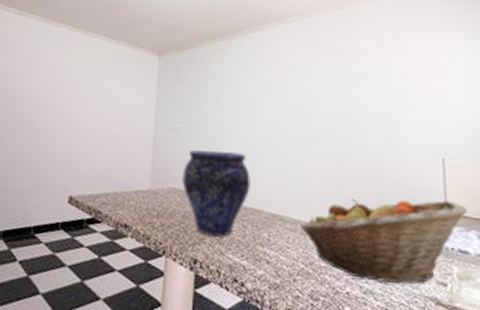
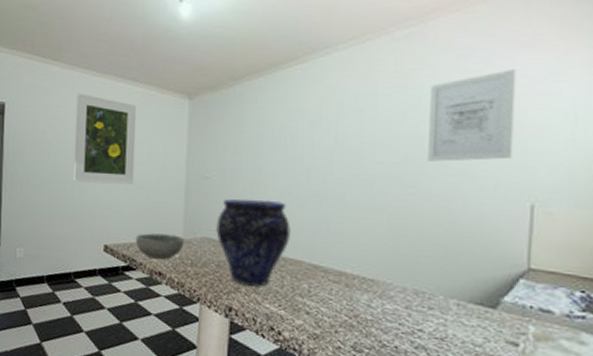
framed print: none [42,45,110,135] -> present [73,93,137,185]
bowl: none [102,184,151,212] -> present [135,233,184,260]
fruit basket: present [300,197,467,284] -> none [345,249,557,342]
wall art: none [359,47,425,120] -> present [428,69,516,162]

